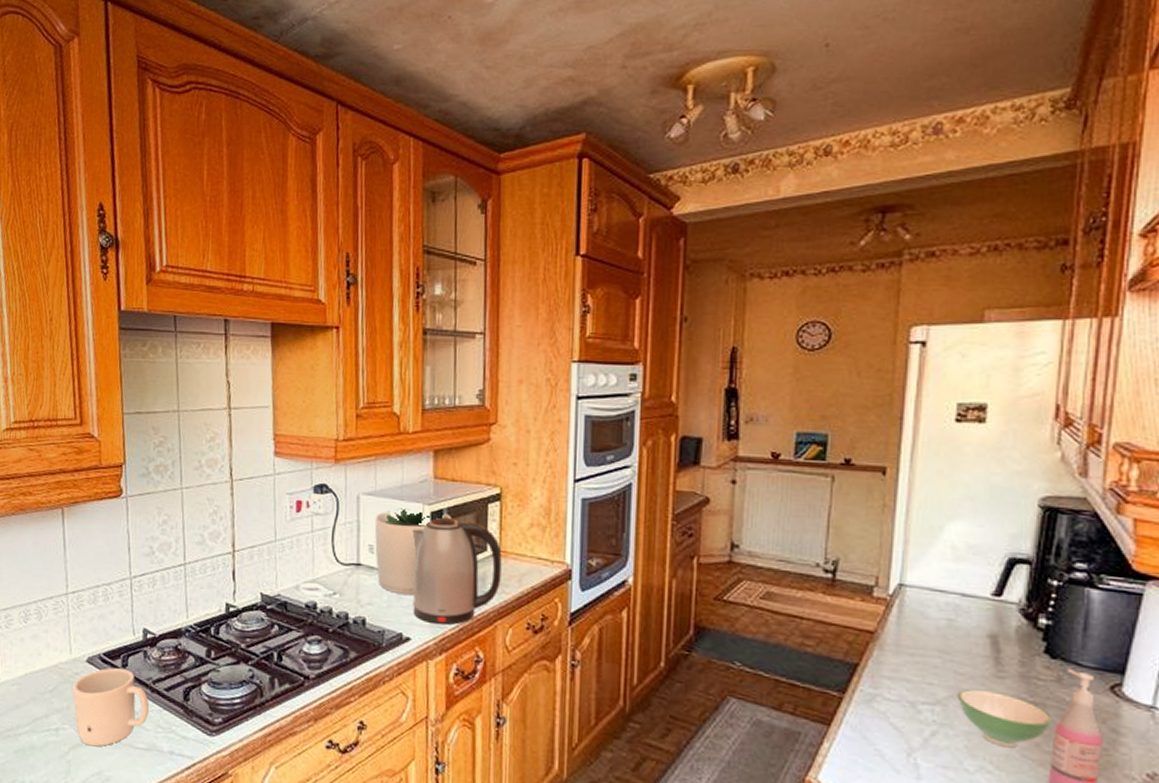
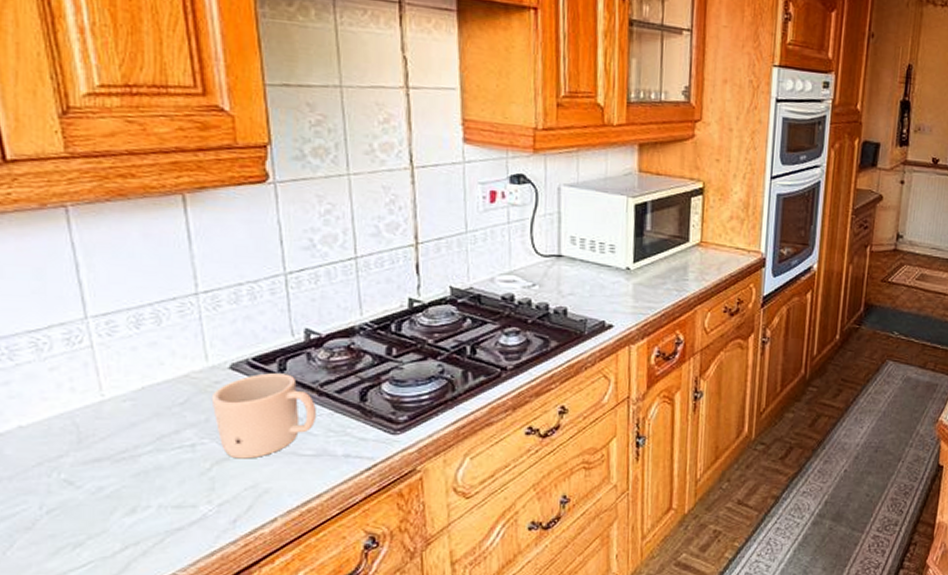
planter: present [374,508,452,596] -> none [577,200,656,285]
kettle: present [412,517,502,625] -> none [615,209,703,311]

